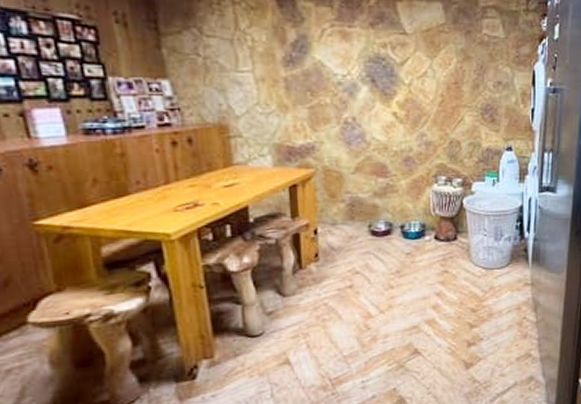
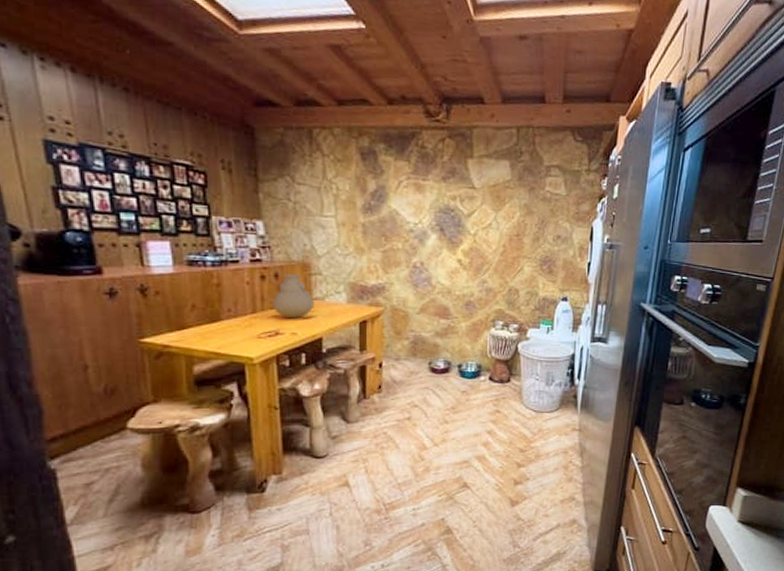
vase: none [188,137,237,188] -> present [273,273,315,319]

